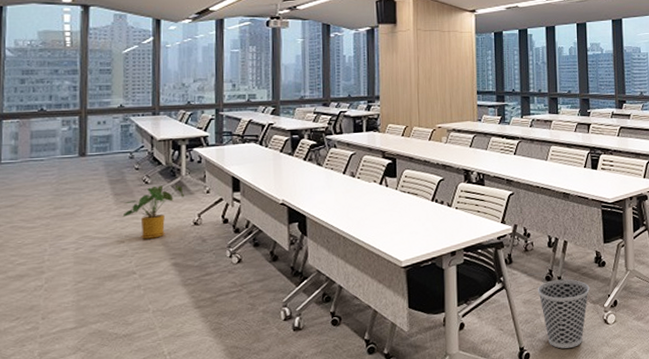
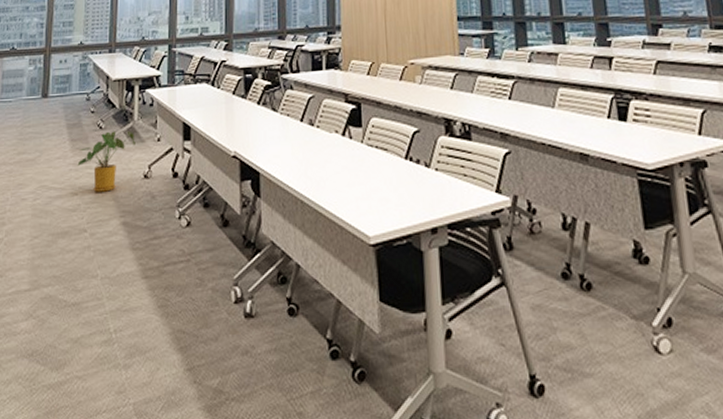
wastebasket: present [538,279,590,349] -> none [551,278,628,384]

